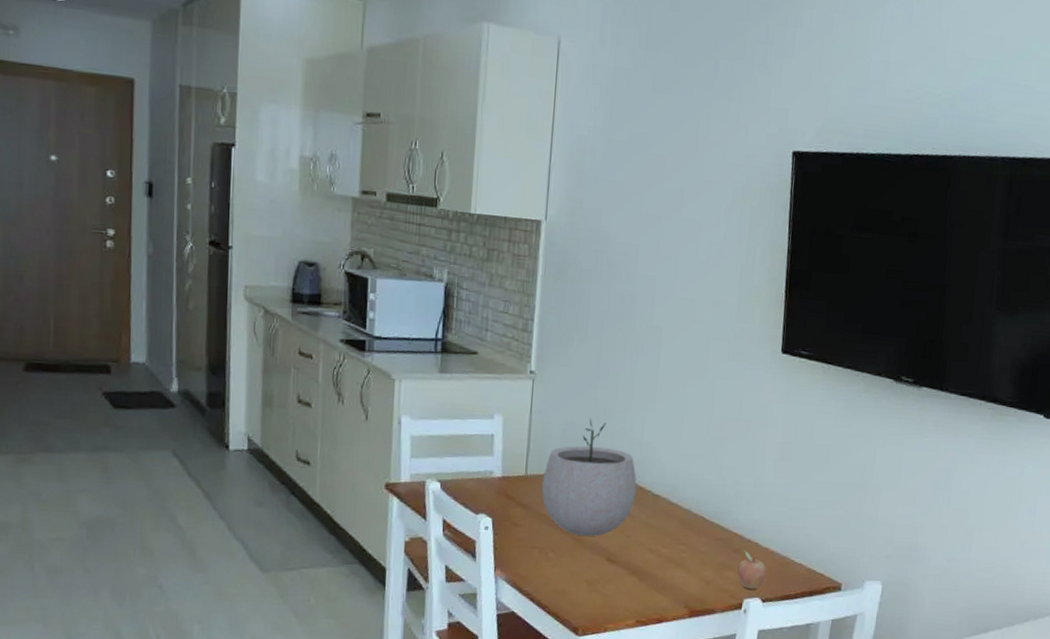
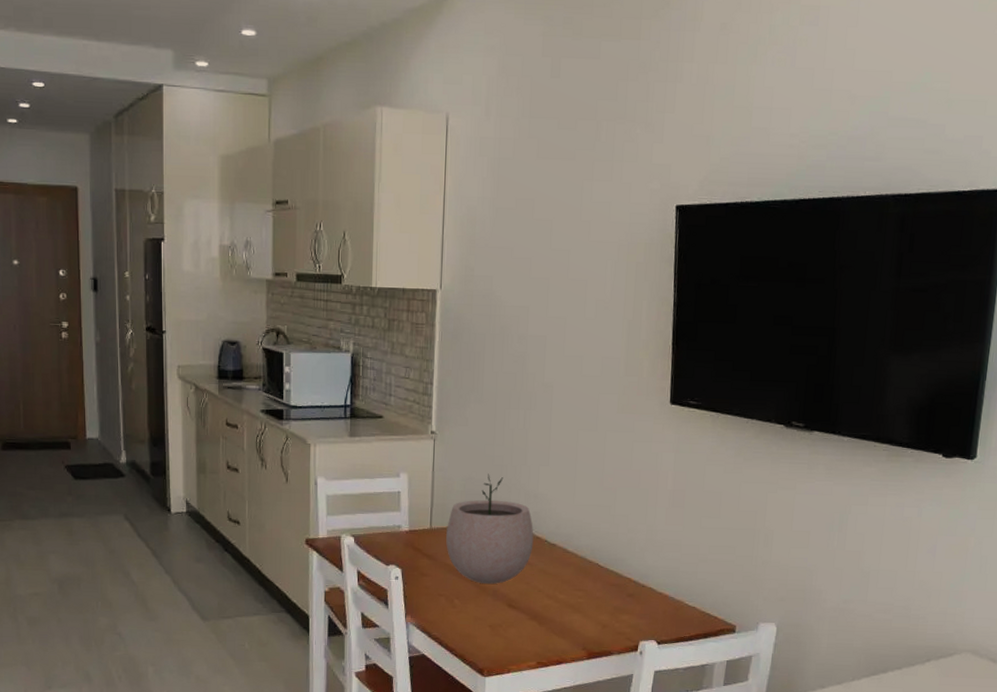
fruit: present [737,550,766,590] -> none [632,595,661,632]

